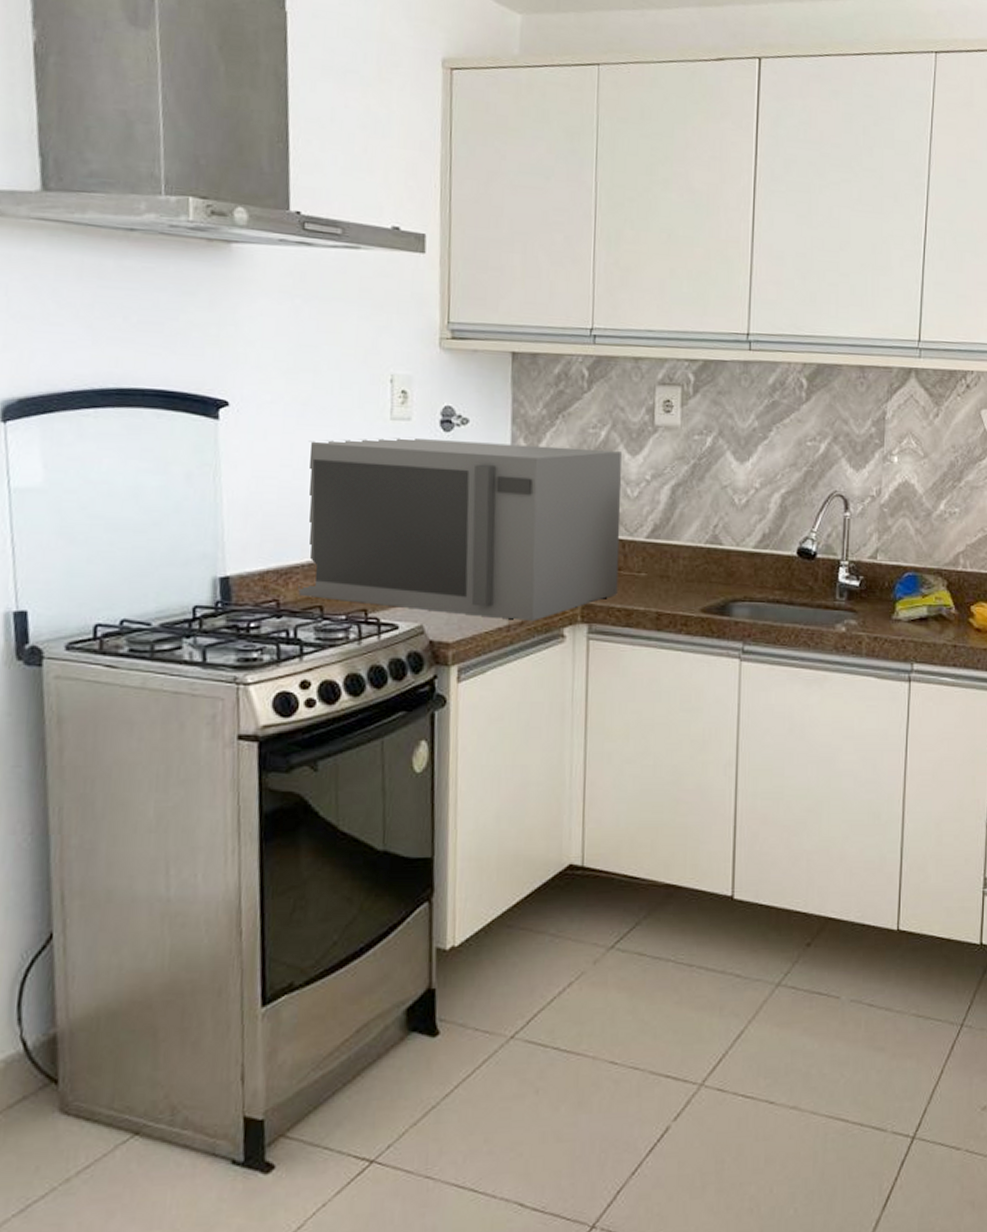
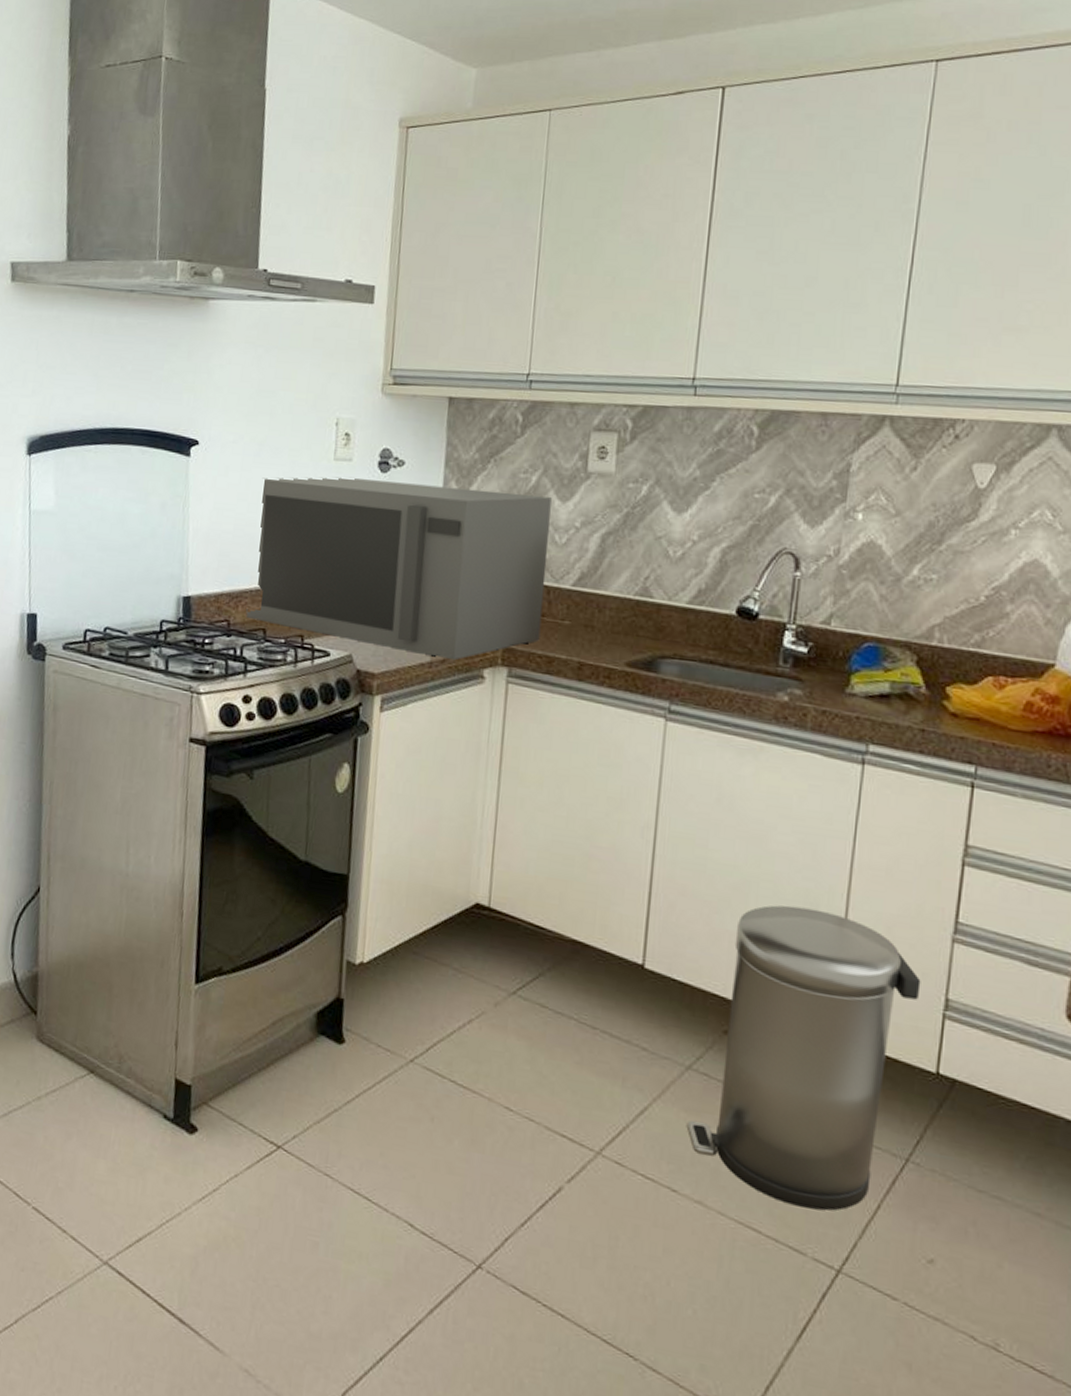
pedal bin: none [779,818,965,1089] -> present [686,905,921,1211]

